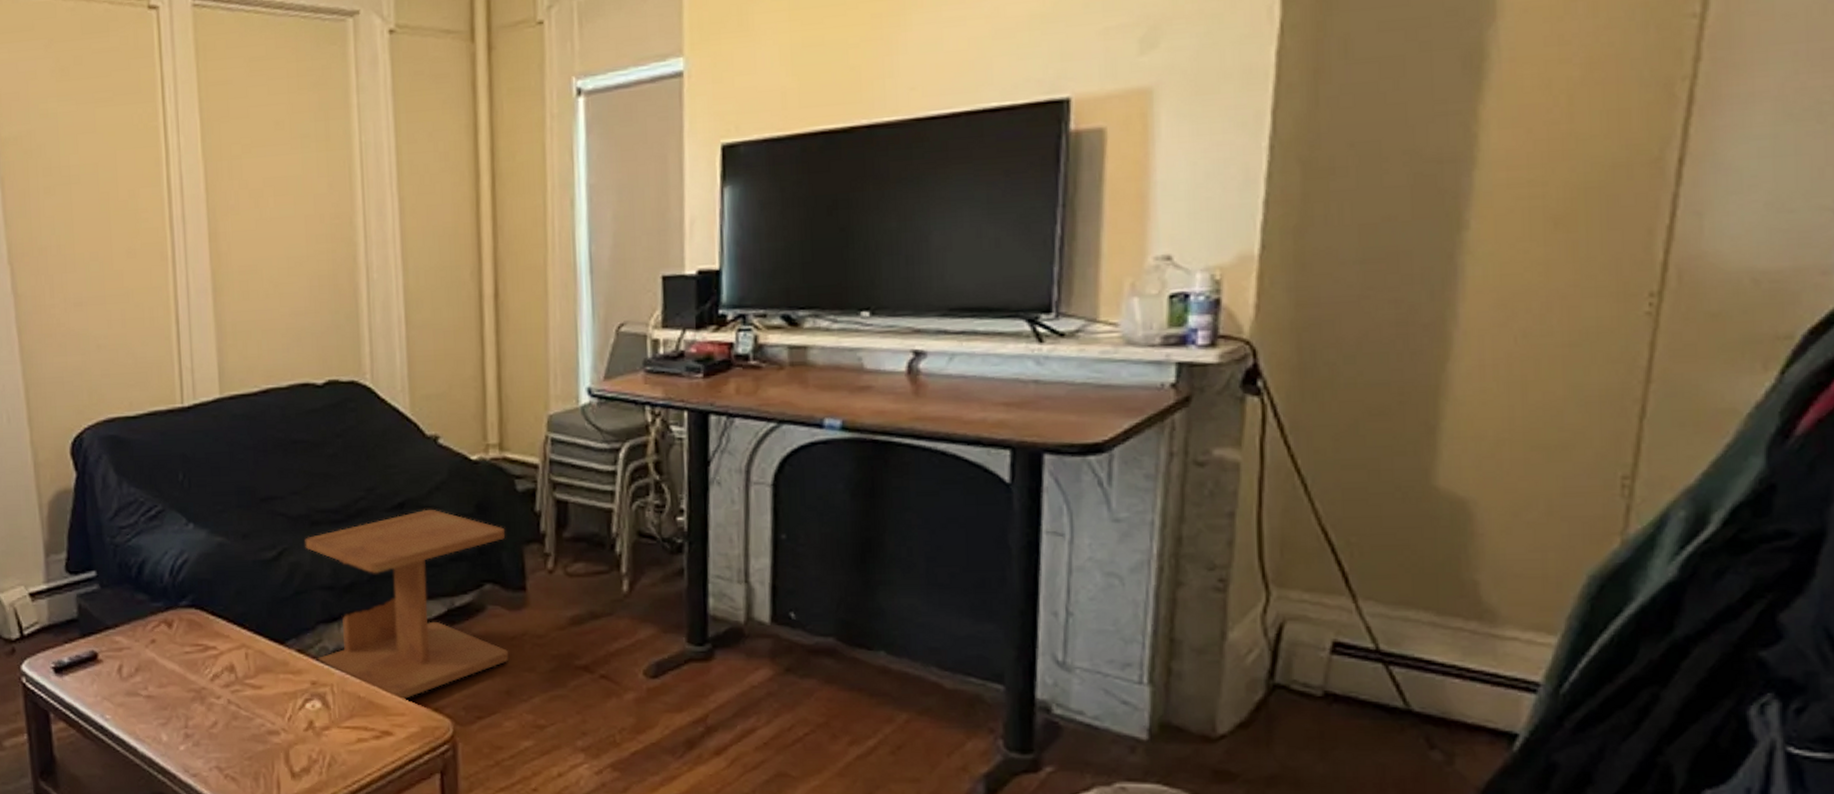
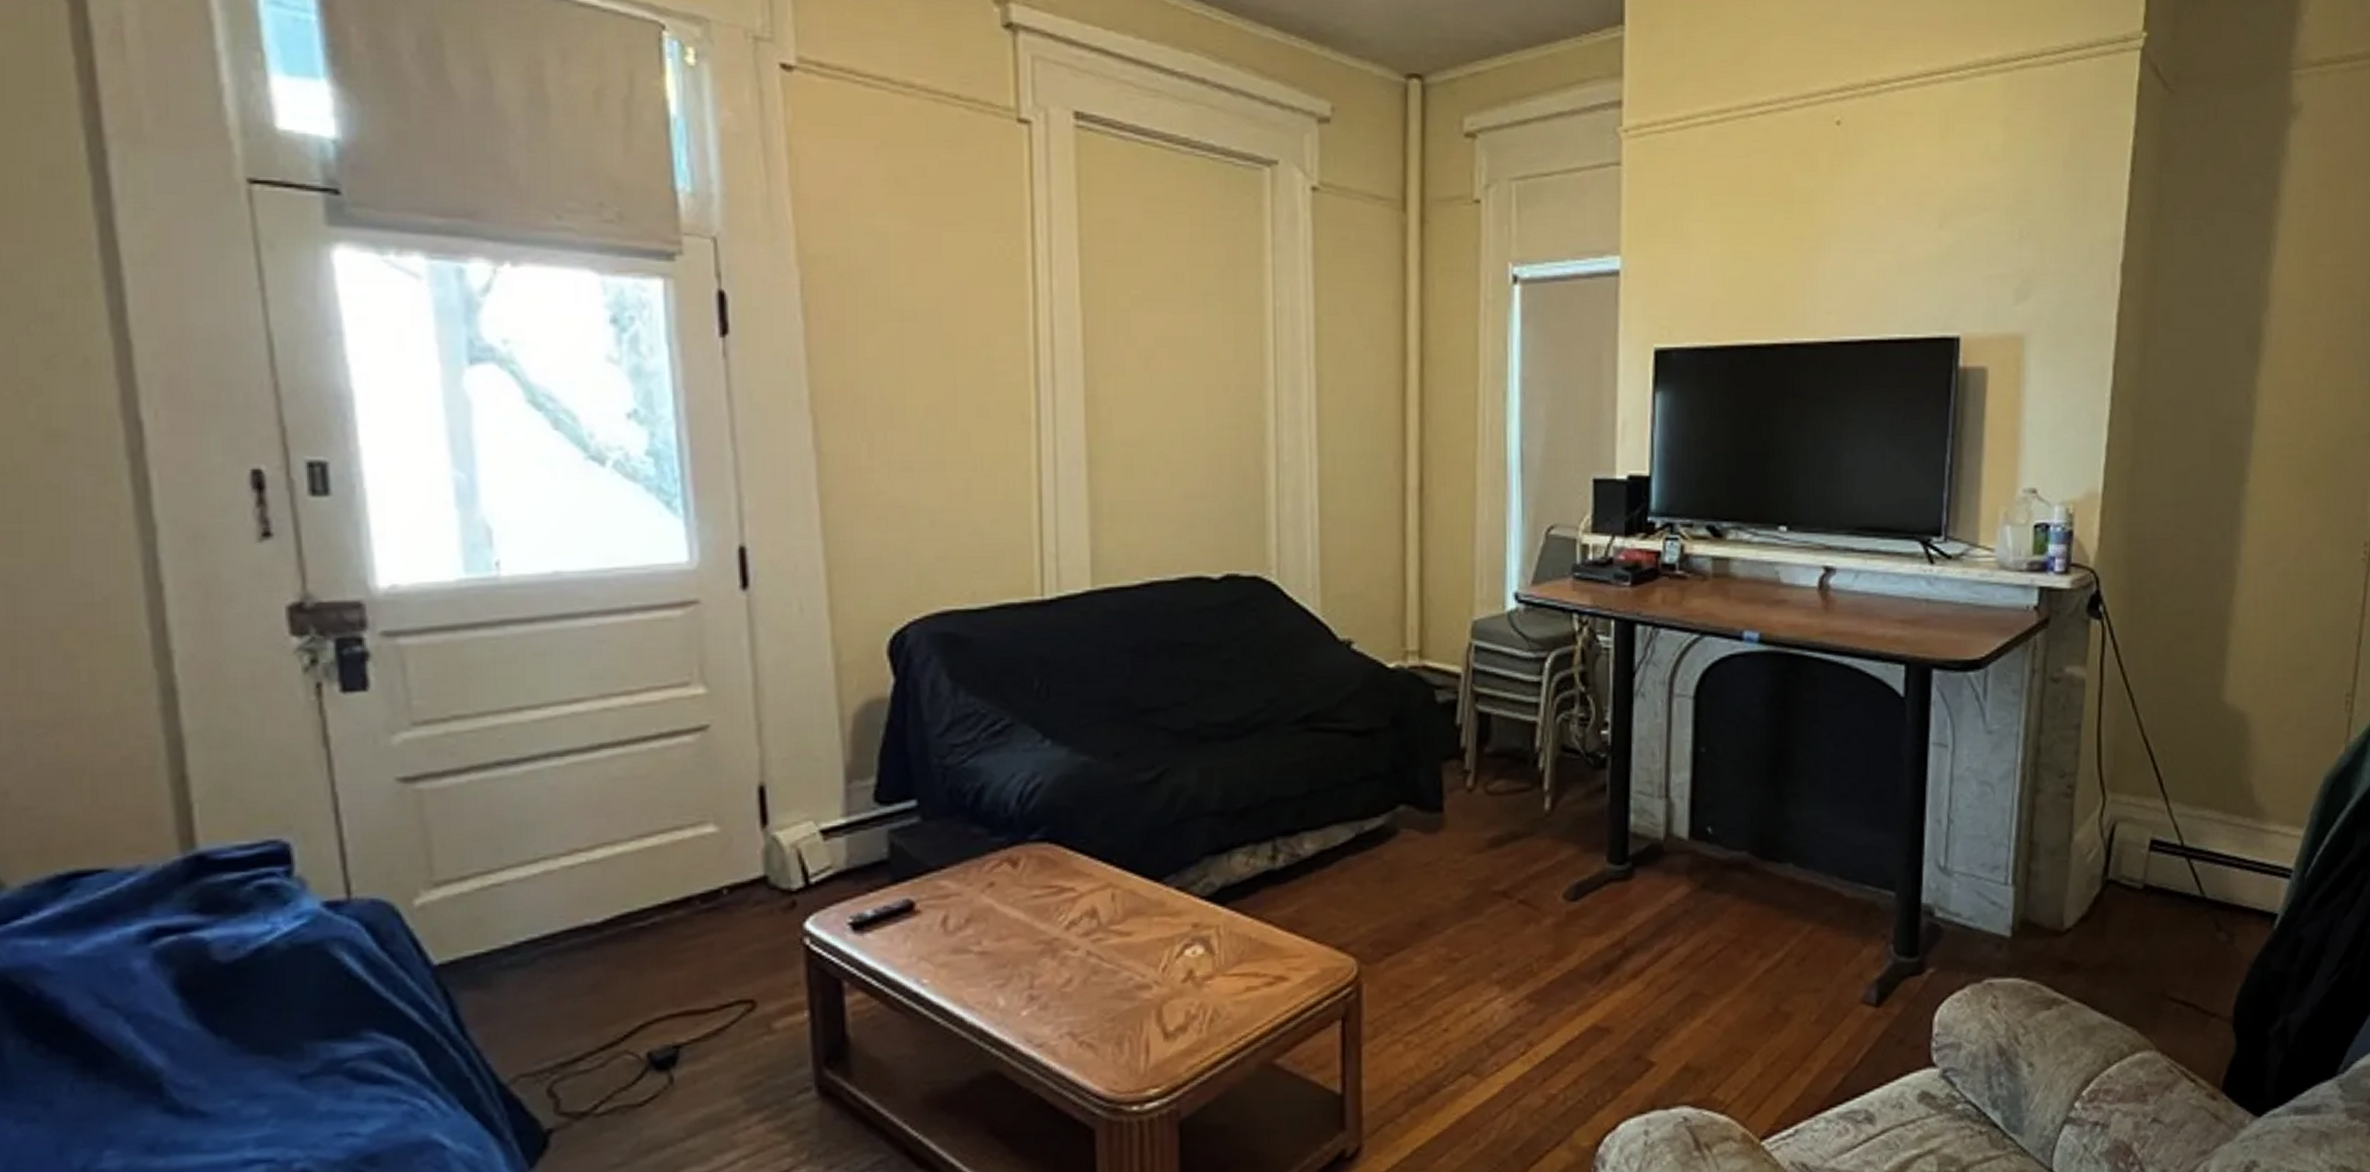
side table: present [305,509,509,700] -> none [1191,722,1423,939]

